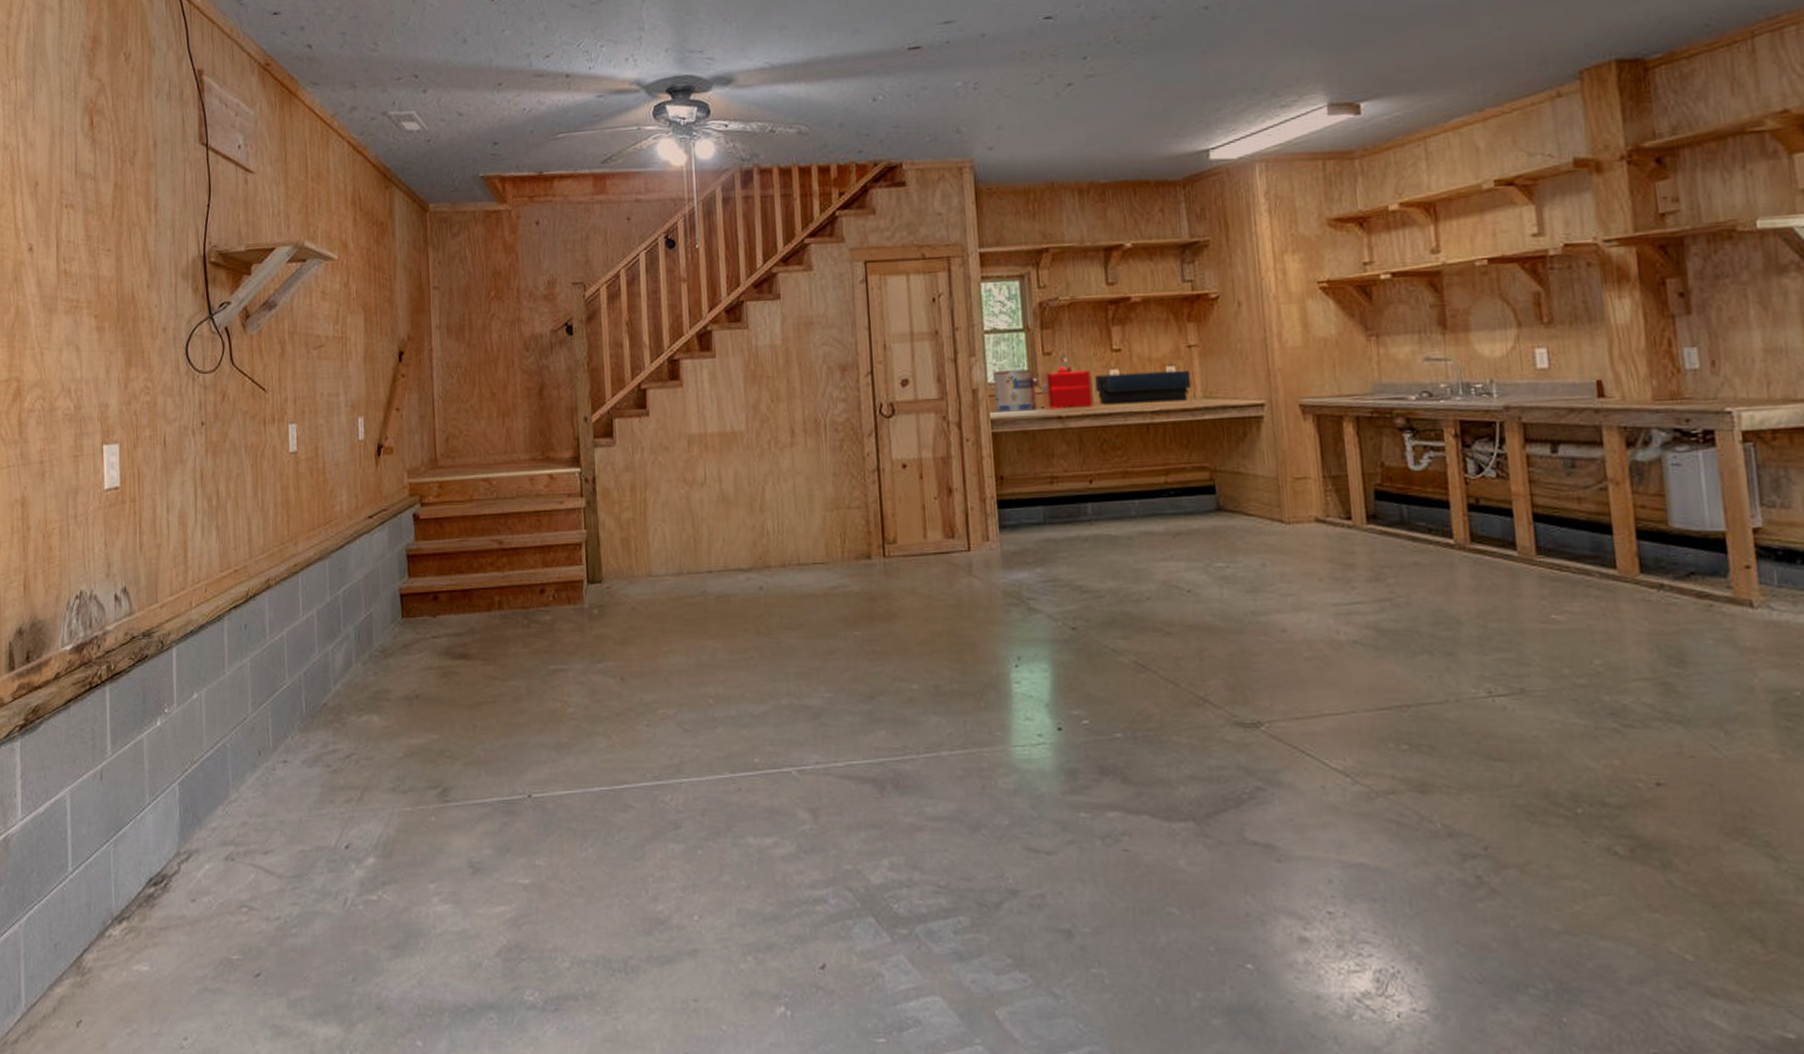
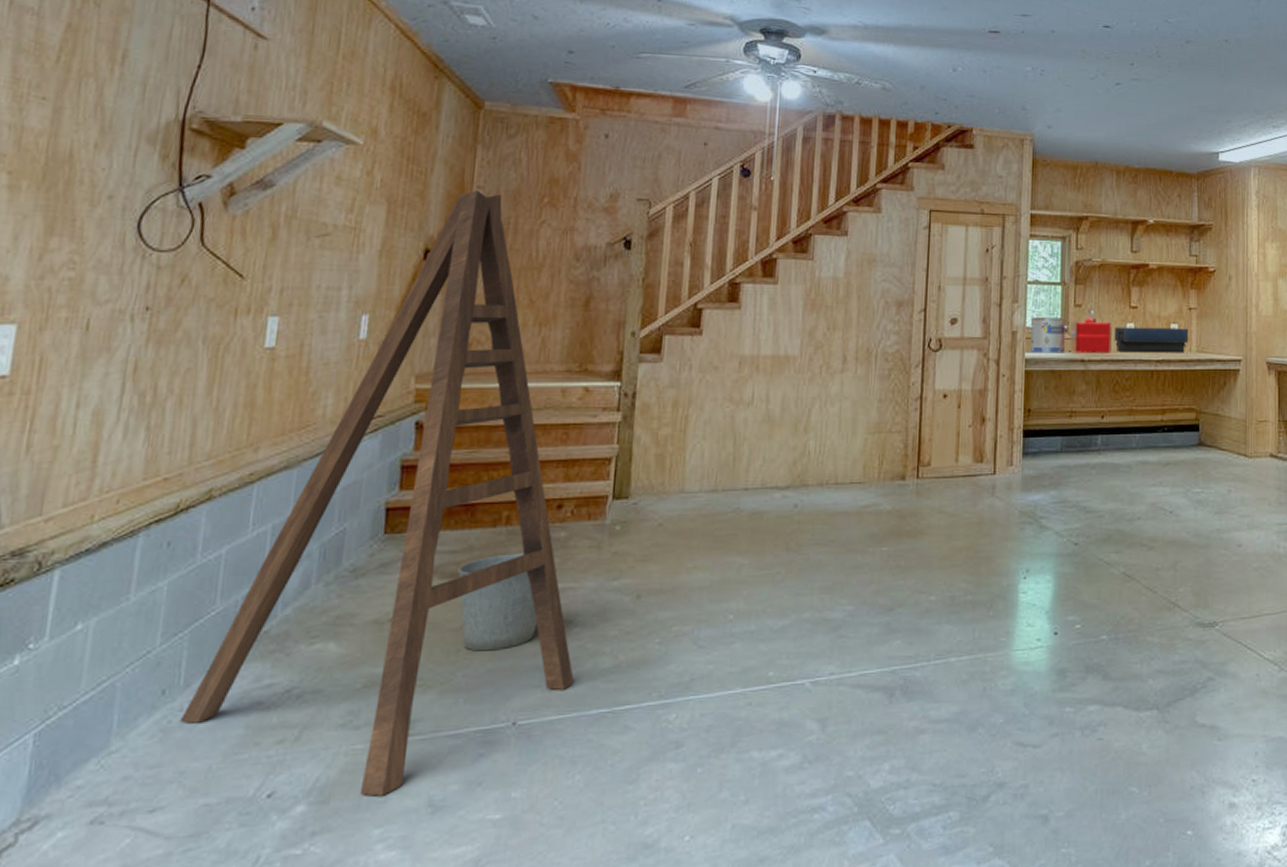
ladder: none [274,291,576,854] -> present [179,190,575,797]
bucket: none [465,634,537,727] -> present [458,552,537,652]

